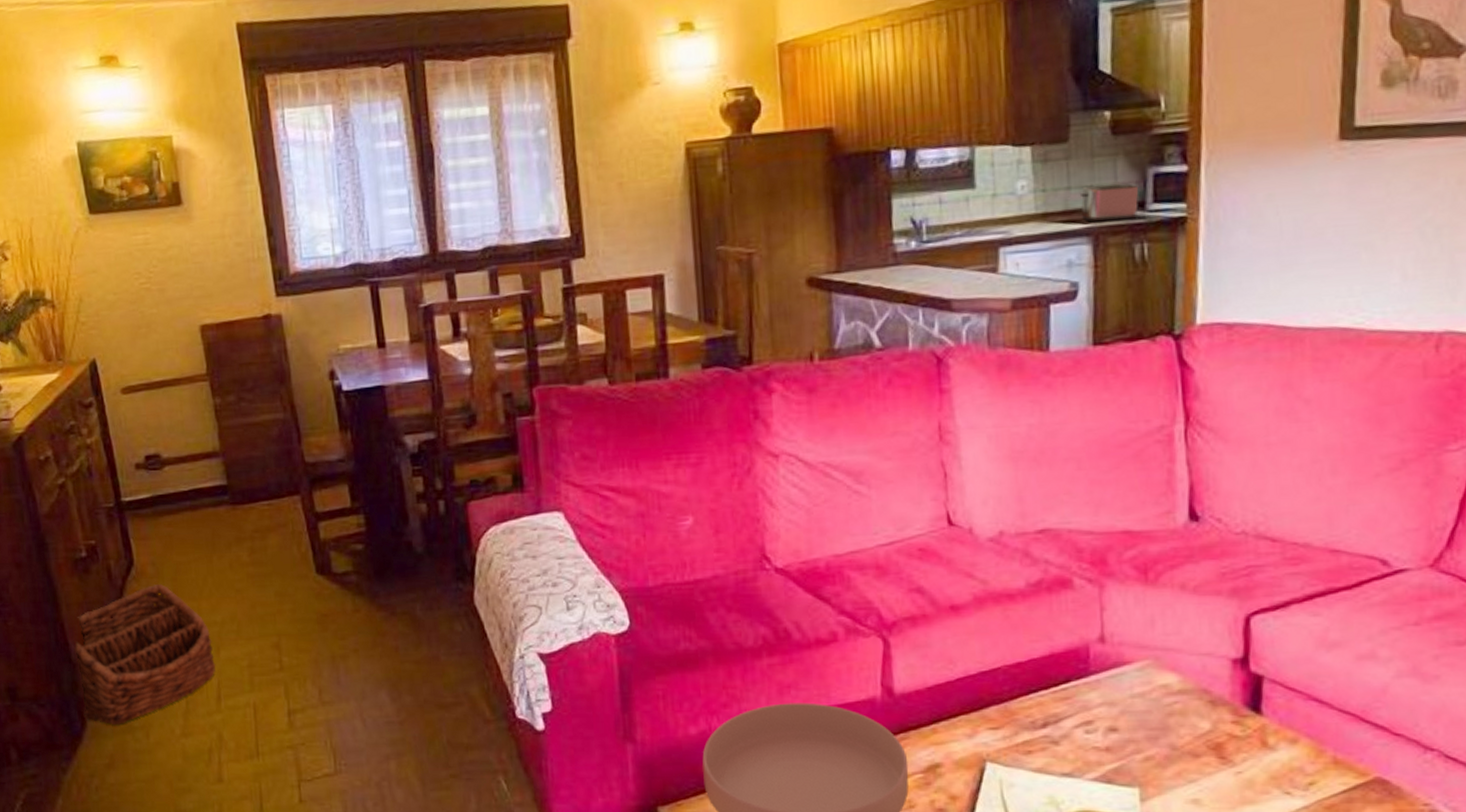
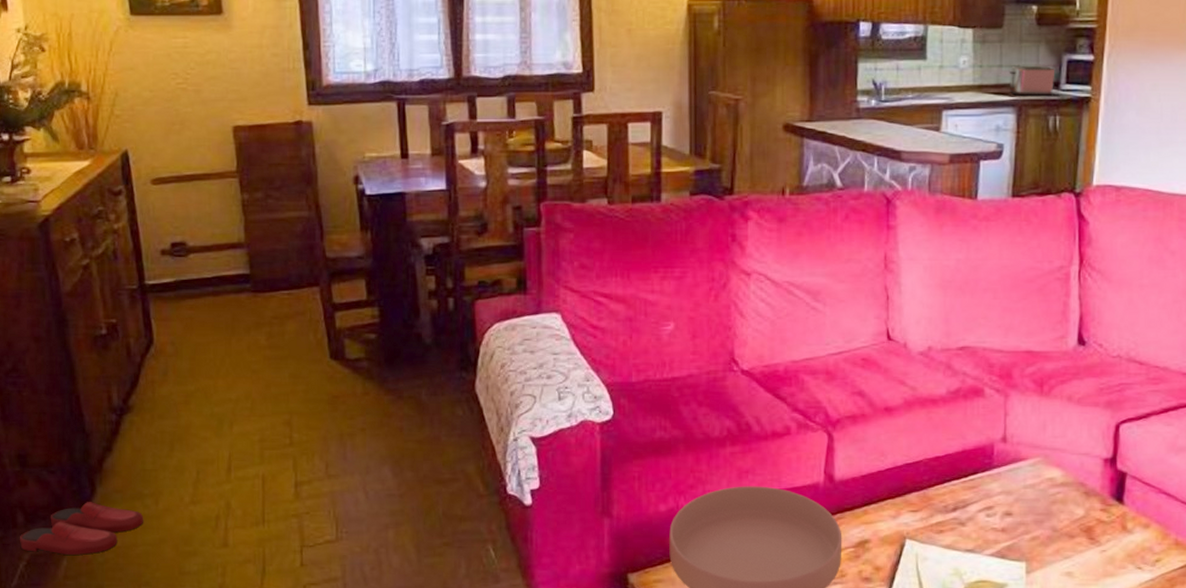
slippers: none [15,735,136,794] -> present [20,501,144,556]
basket: present [75,584,216,725] -> none [89,363,228,491]

